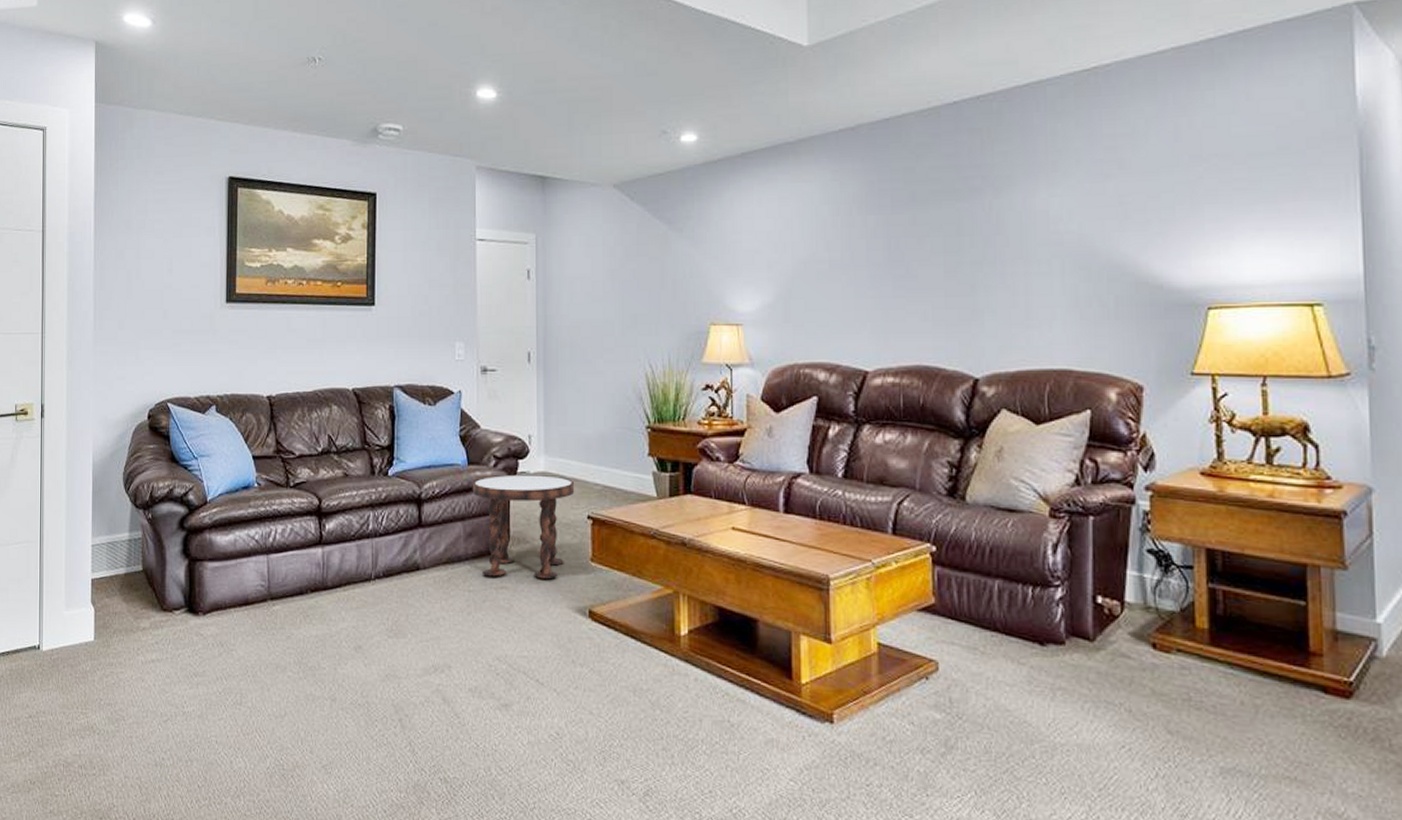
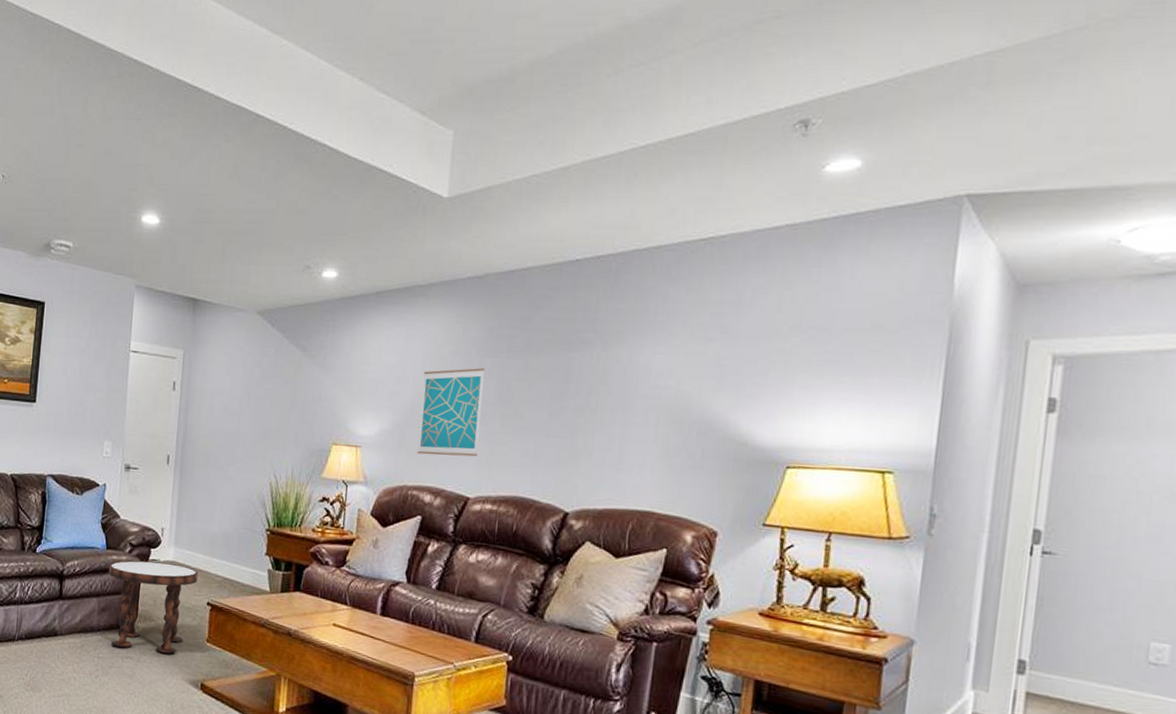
wall art: none [802,227,872,328] -> present [417,368,485,457]

